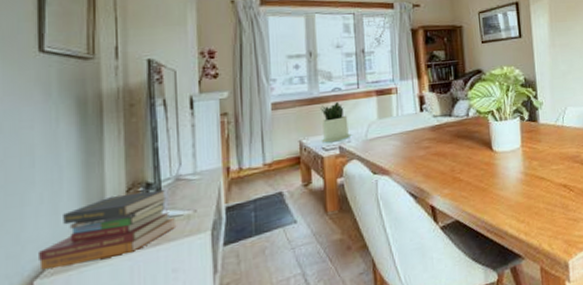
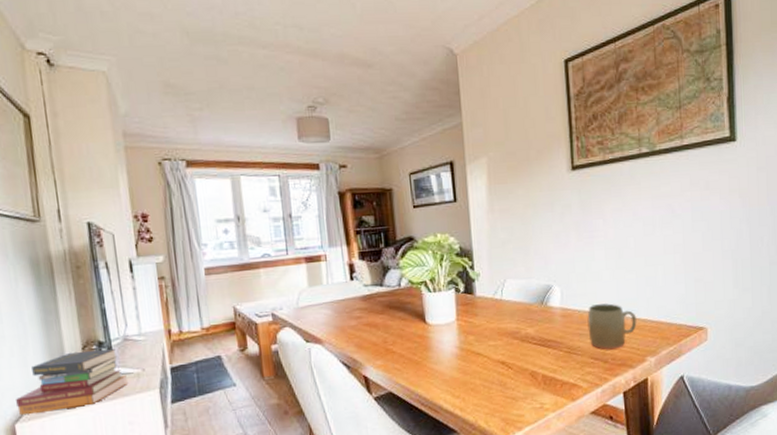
planter: present [320,101,352,143] -> none [251,267,283,310]

